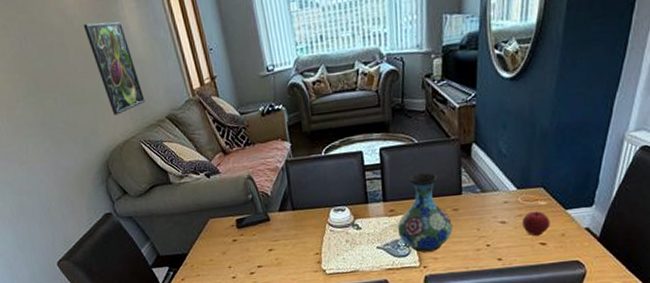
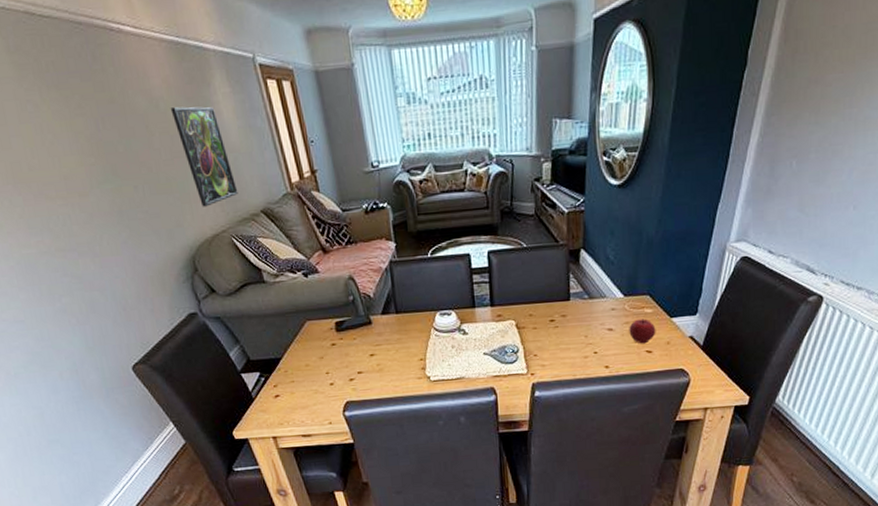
vase: present [397,172,453,253] -> none [505,277,560,359]

